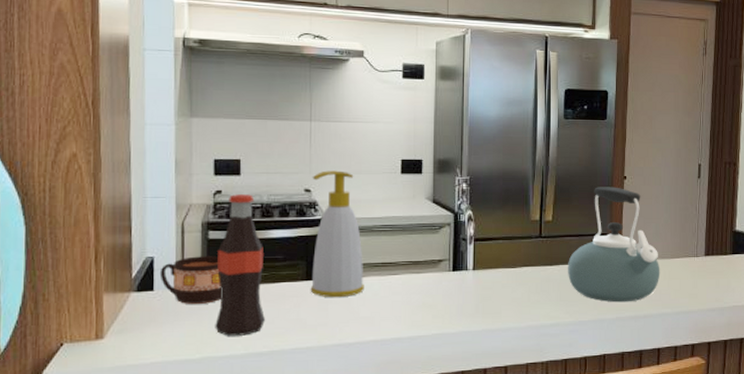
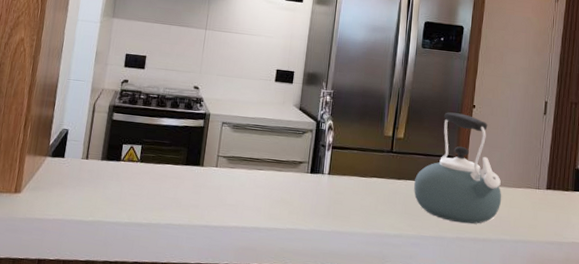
cup: present [159,256,223,304] -> none [71,132,119,175]
bottle: present [215,194,265,336] -> none [107,84,155,207]
soap bottle: present [310,170,364,298] -> none [188,72,236,185]

